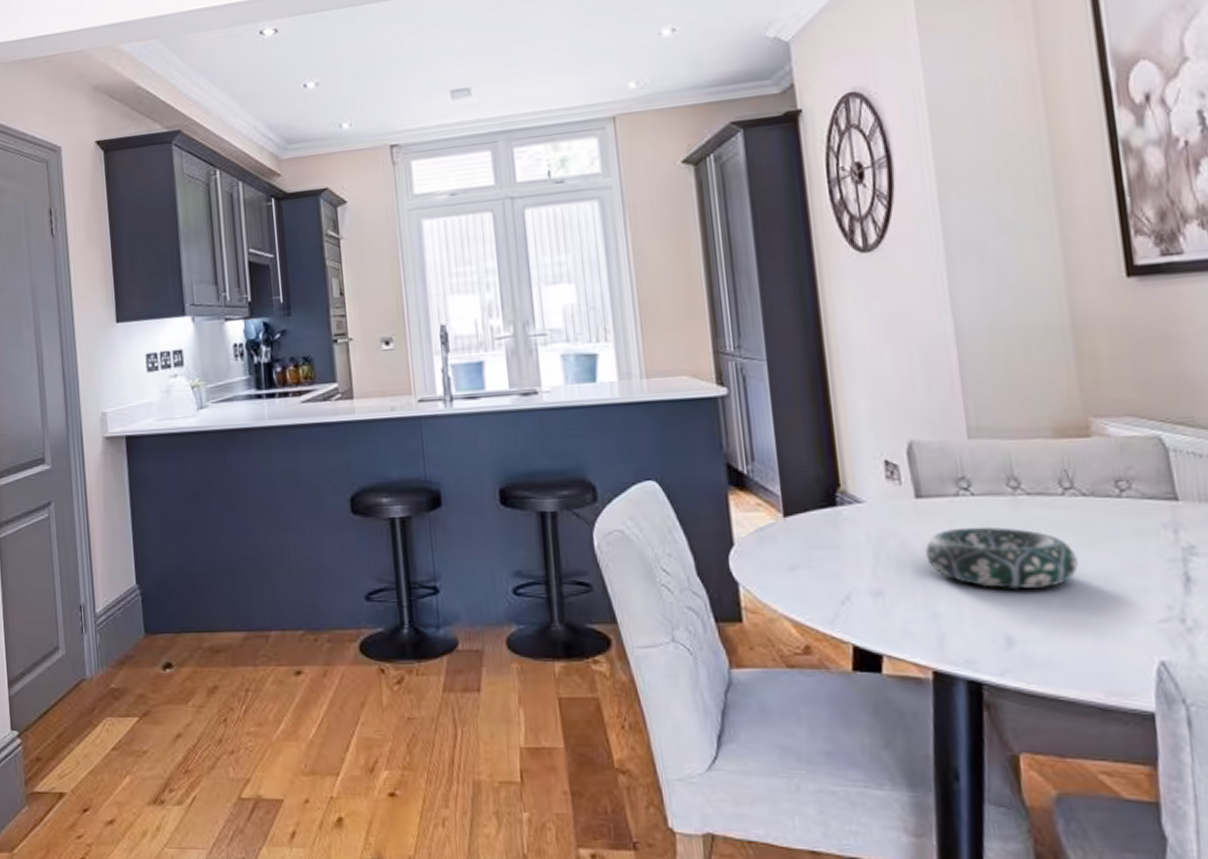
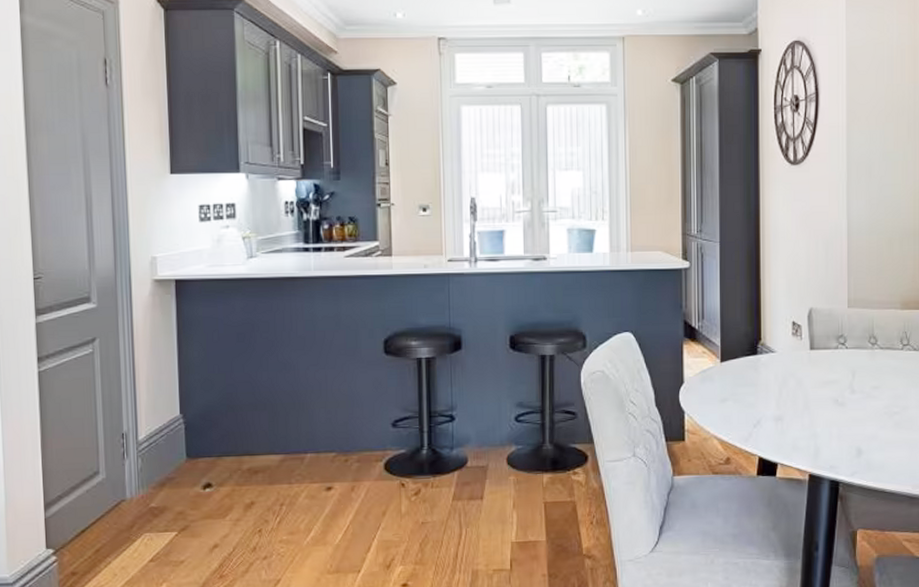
decorative bowl: present [925,526,1078,590] -> none [813,371,906,416]

